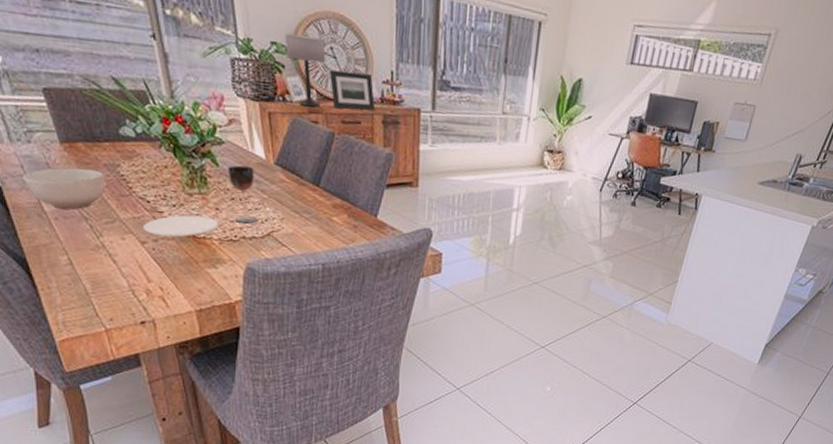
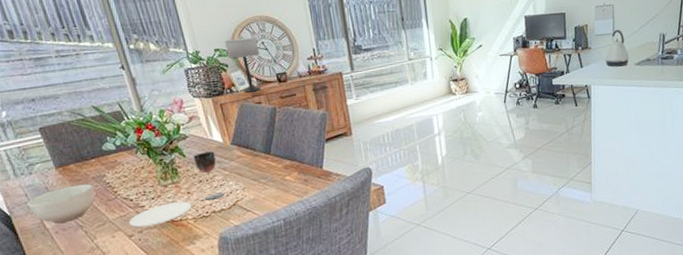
picture frame: present [330,69,375,111] -> none [264,55,305,89]
kettle: none [726,136,756,182] -> present [604,29,630,67]

